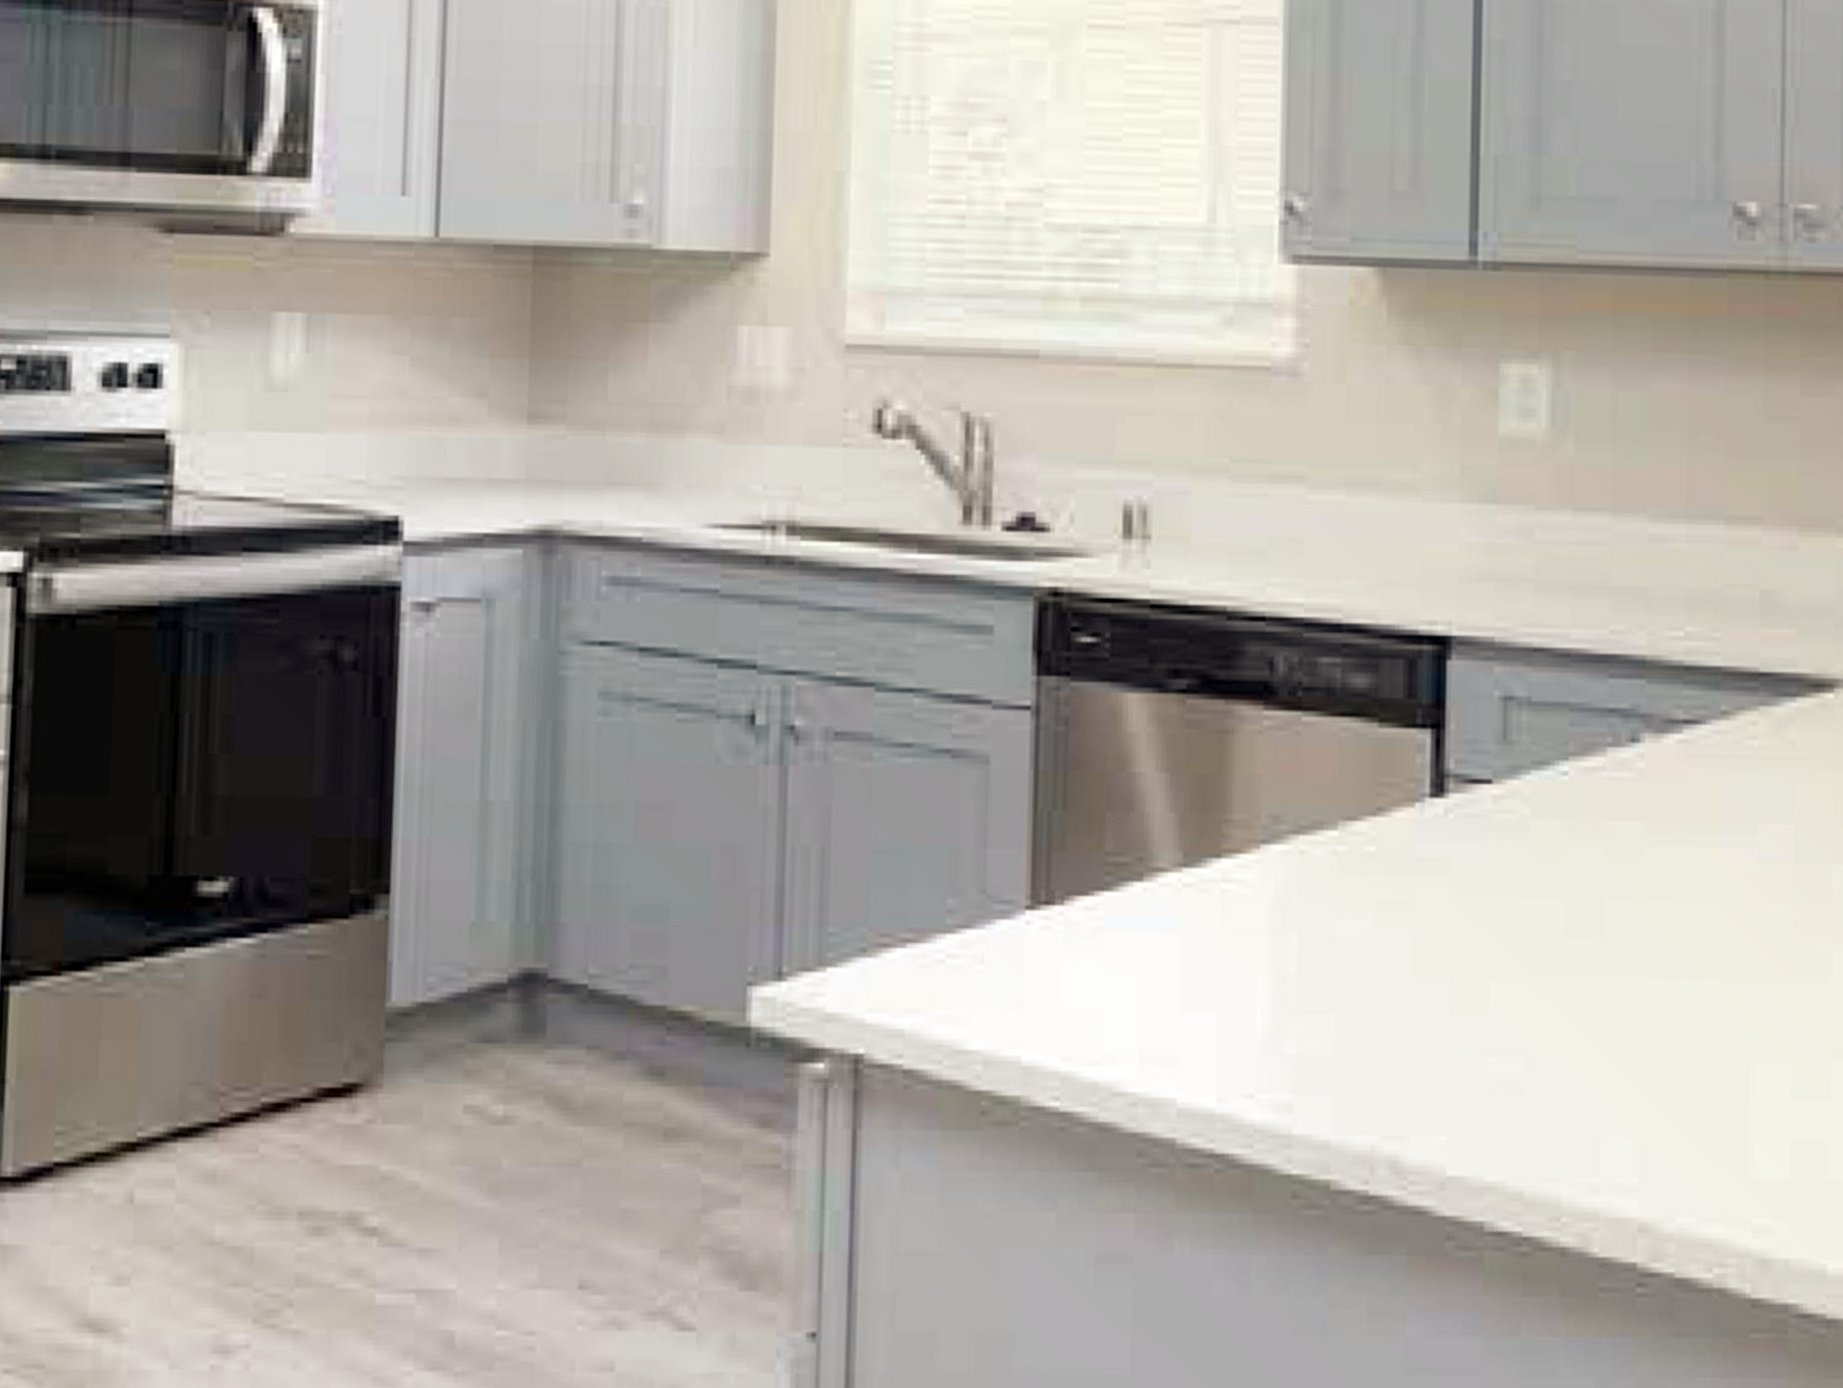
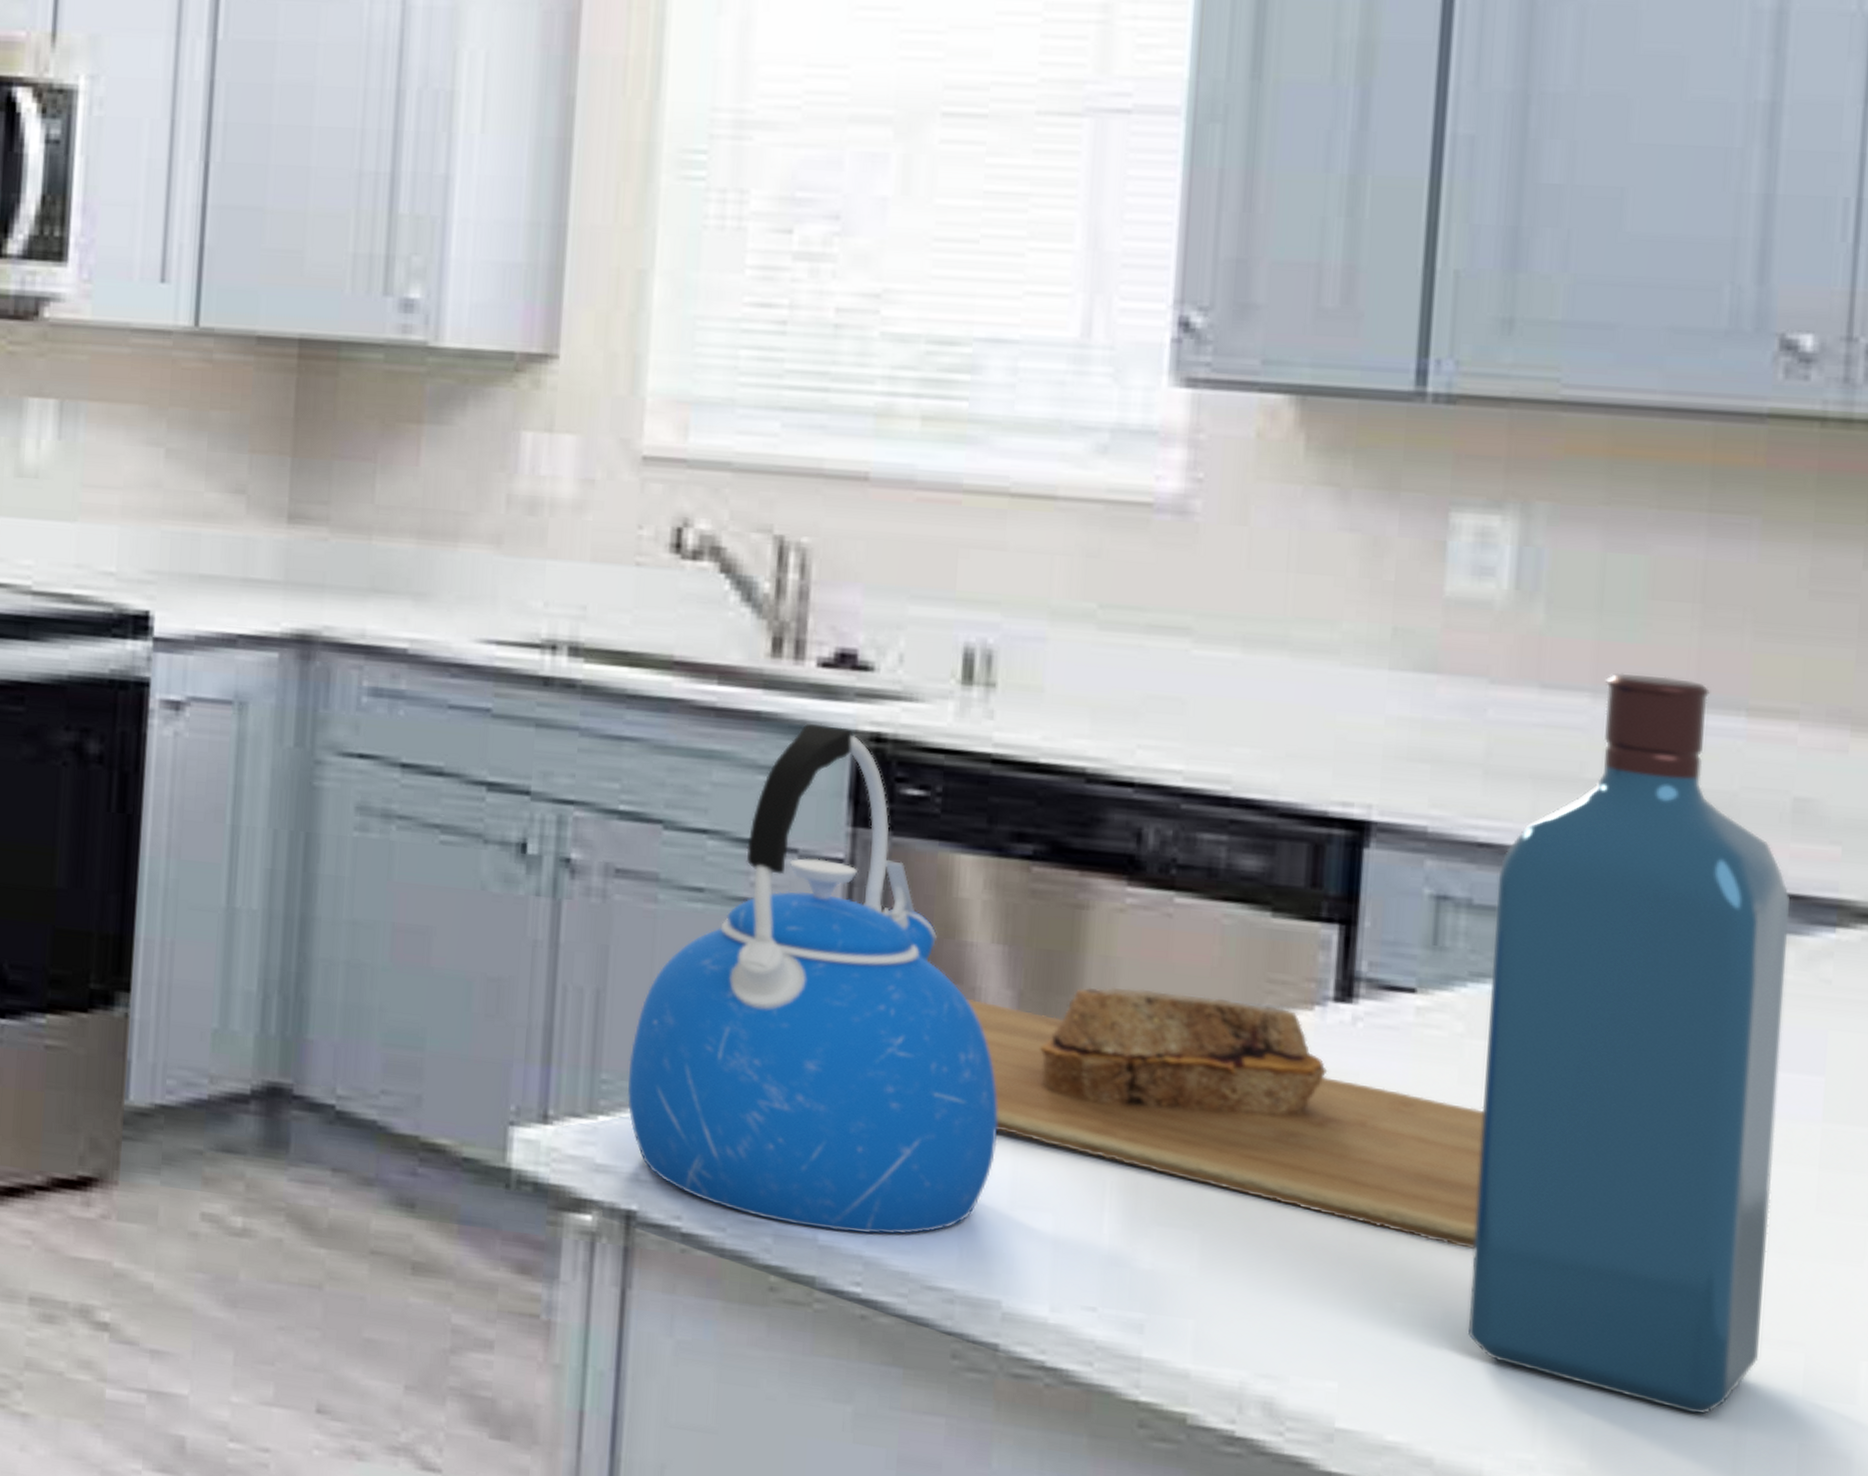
kettle: none [851,583,1169,1051] -> present [627,723,1000,1235]
cutting board: none [1138,801,1548,1004] -> present [967,987,1485,1250]
liquor: none [1544,494,1763,1125] -> present [1467,673,1790,1415]

